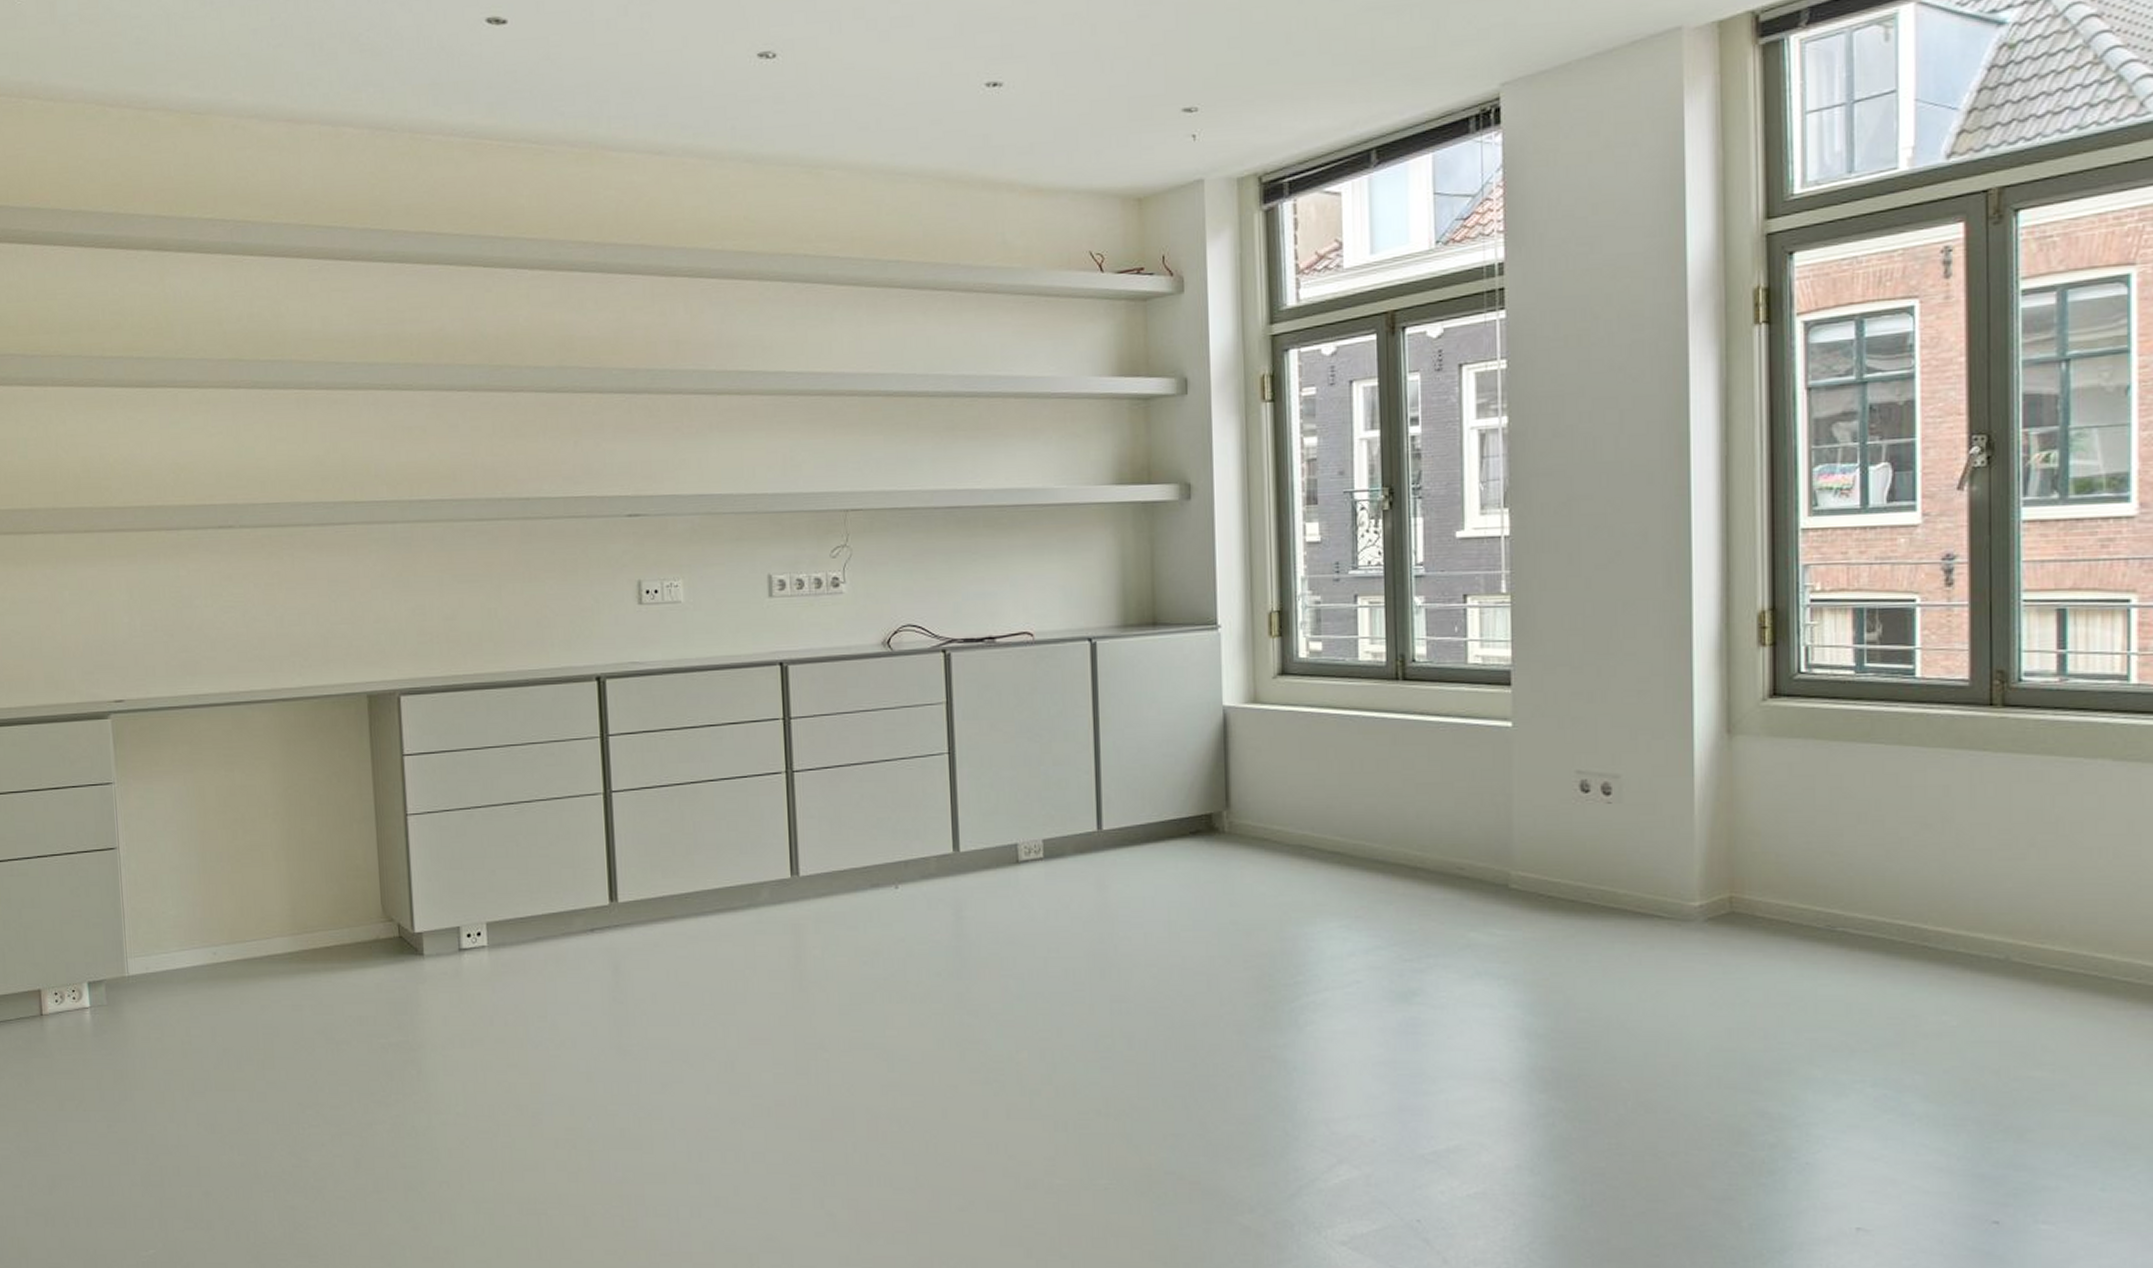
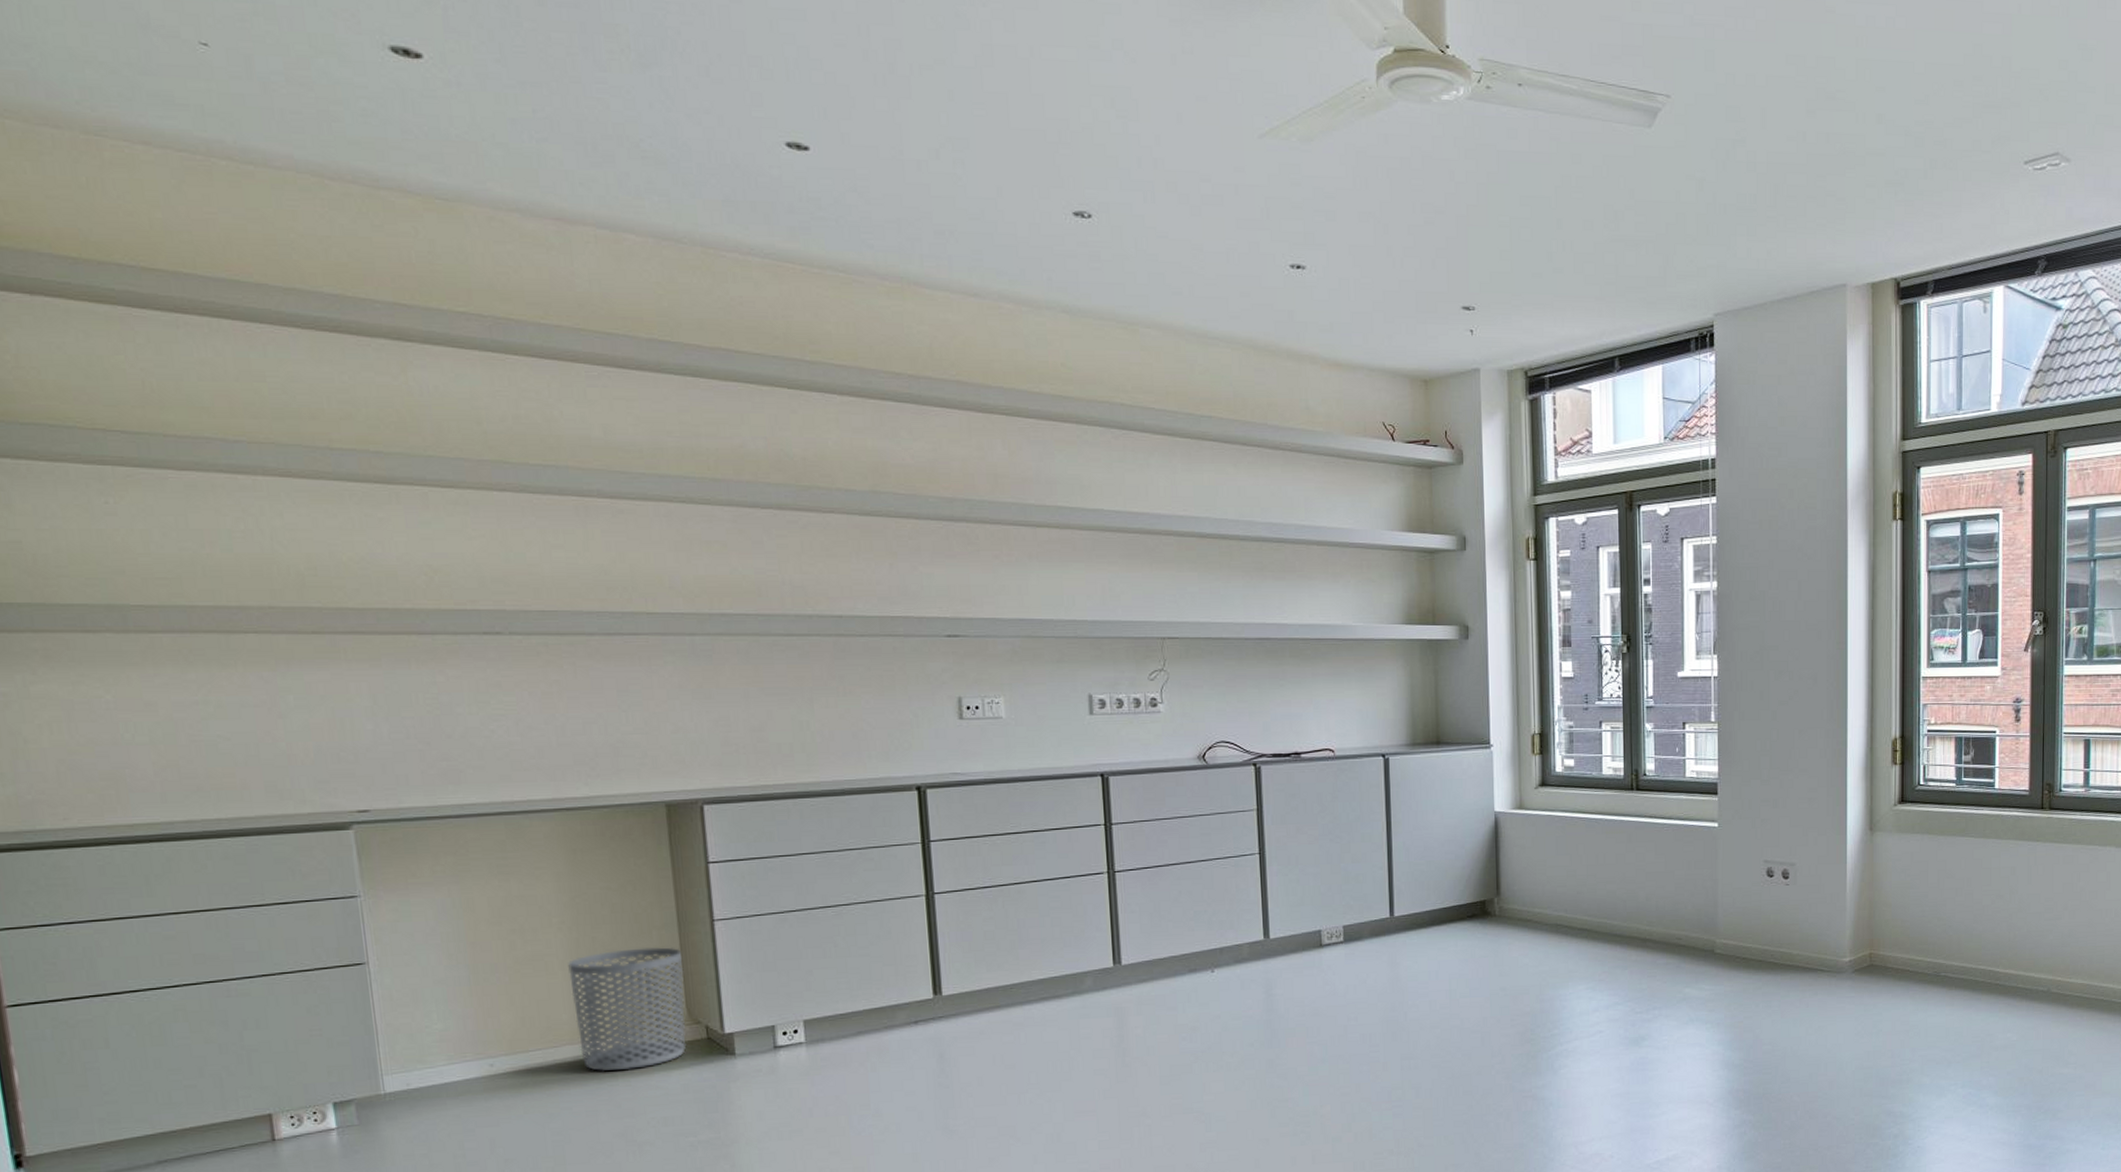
waste bin: none [280,841,381,966] -> present [568,947,687,1072]

